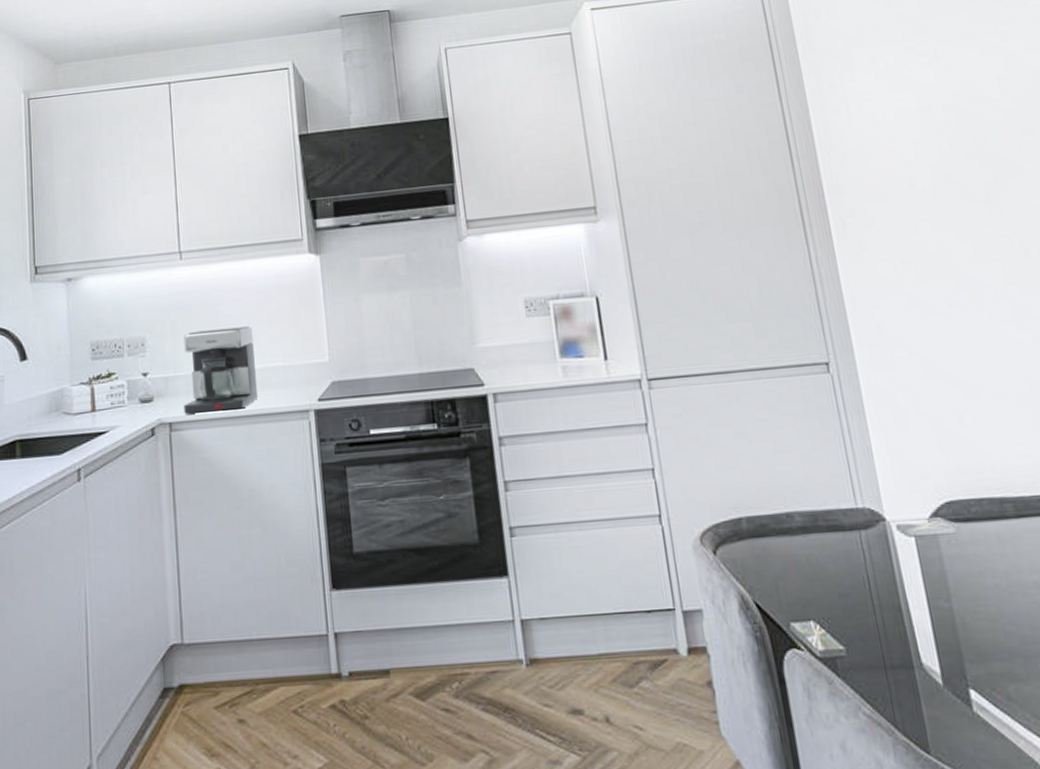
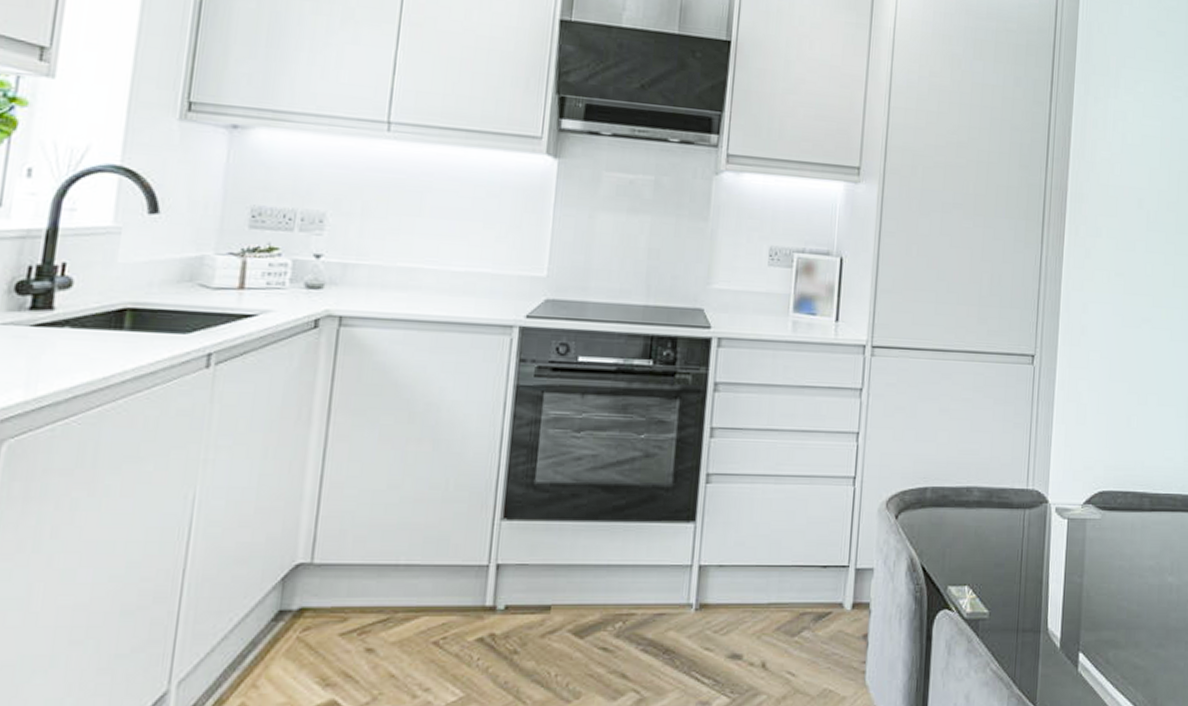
coffee maker: present [183,326,259,415] -> none [360,216,463,315]

